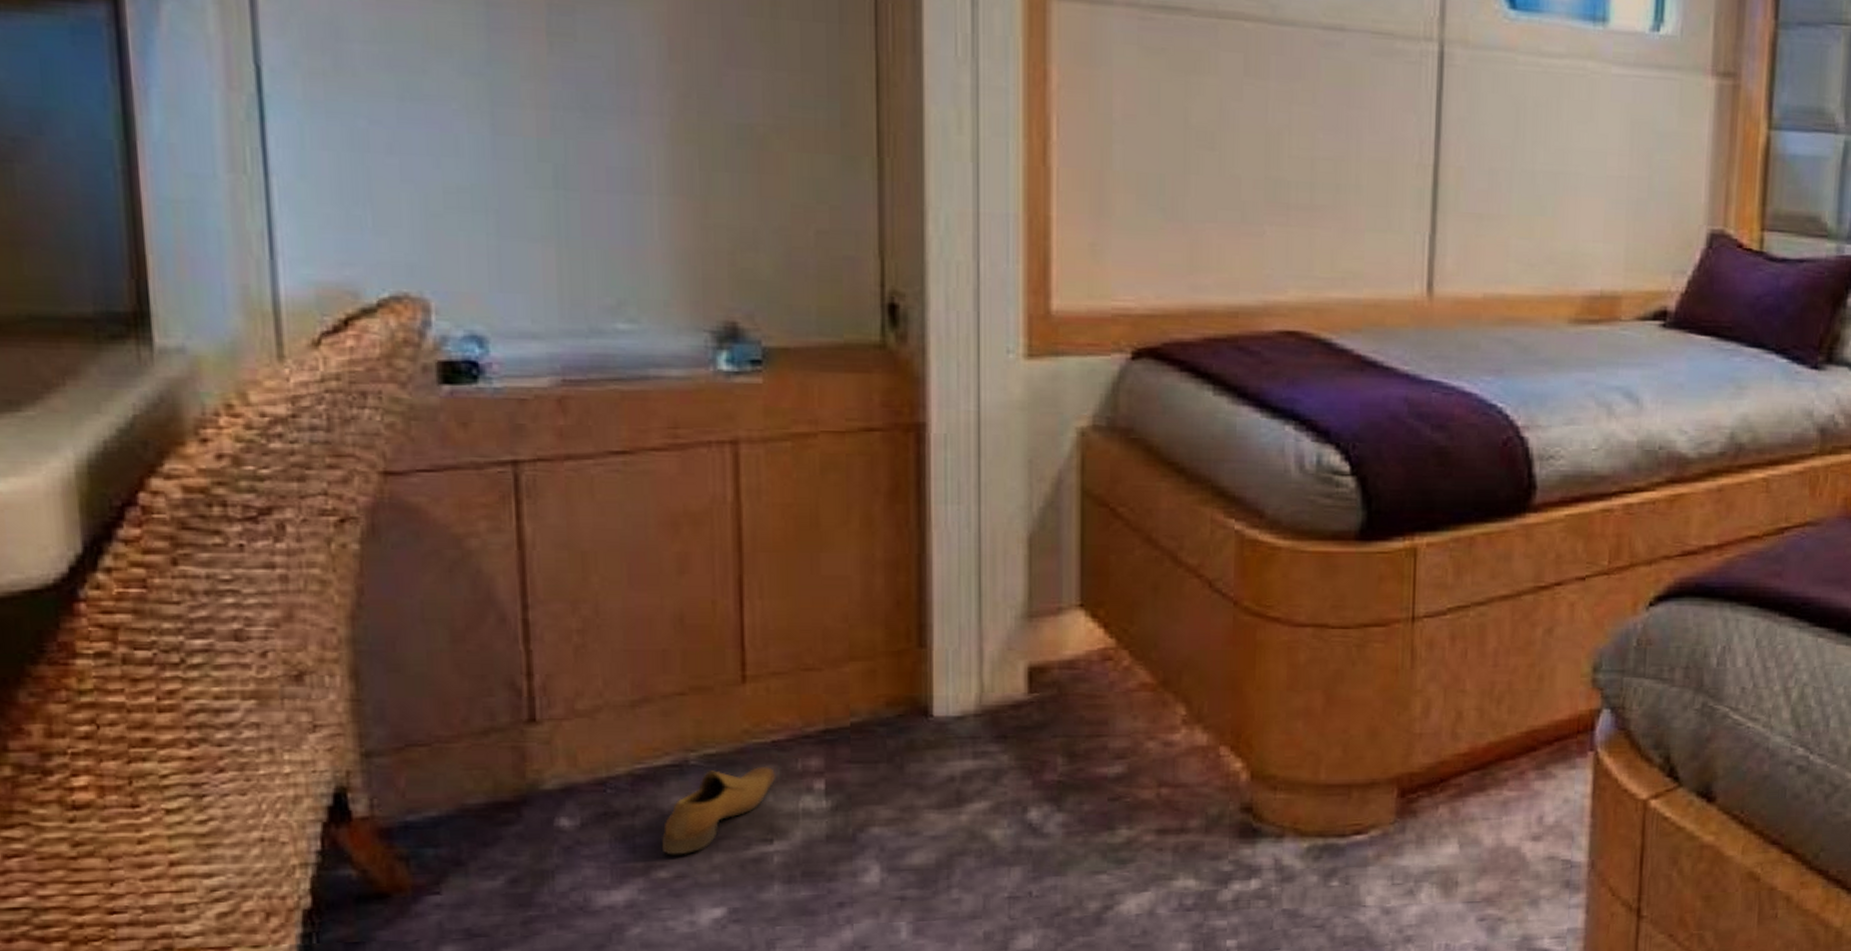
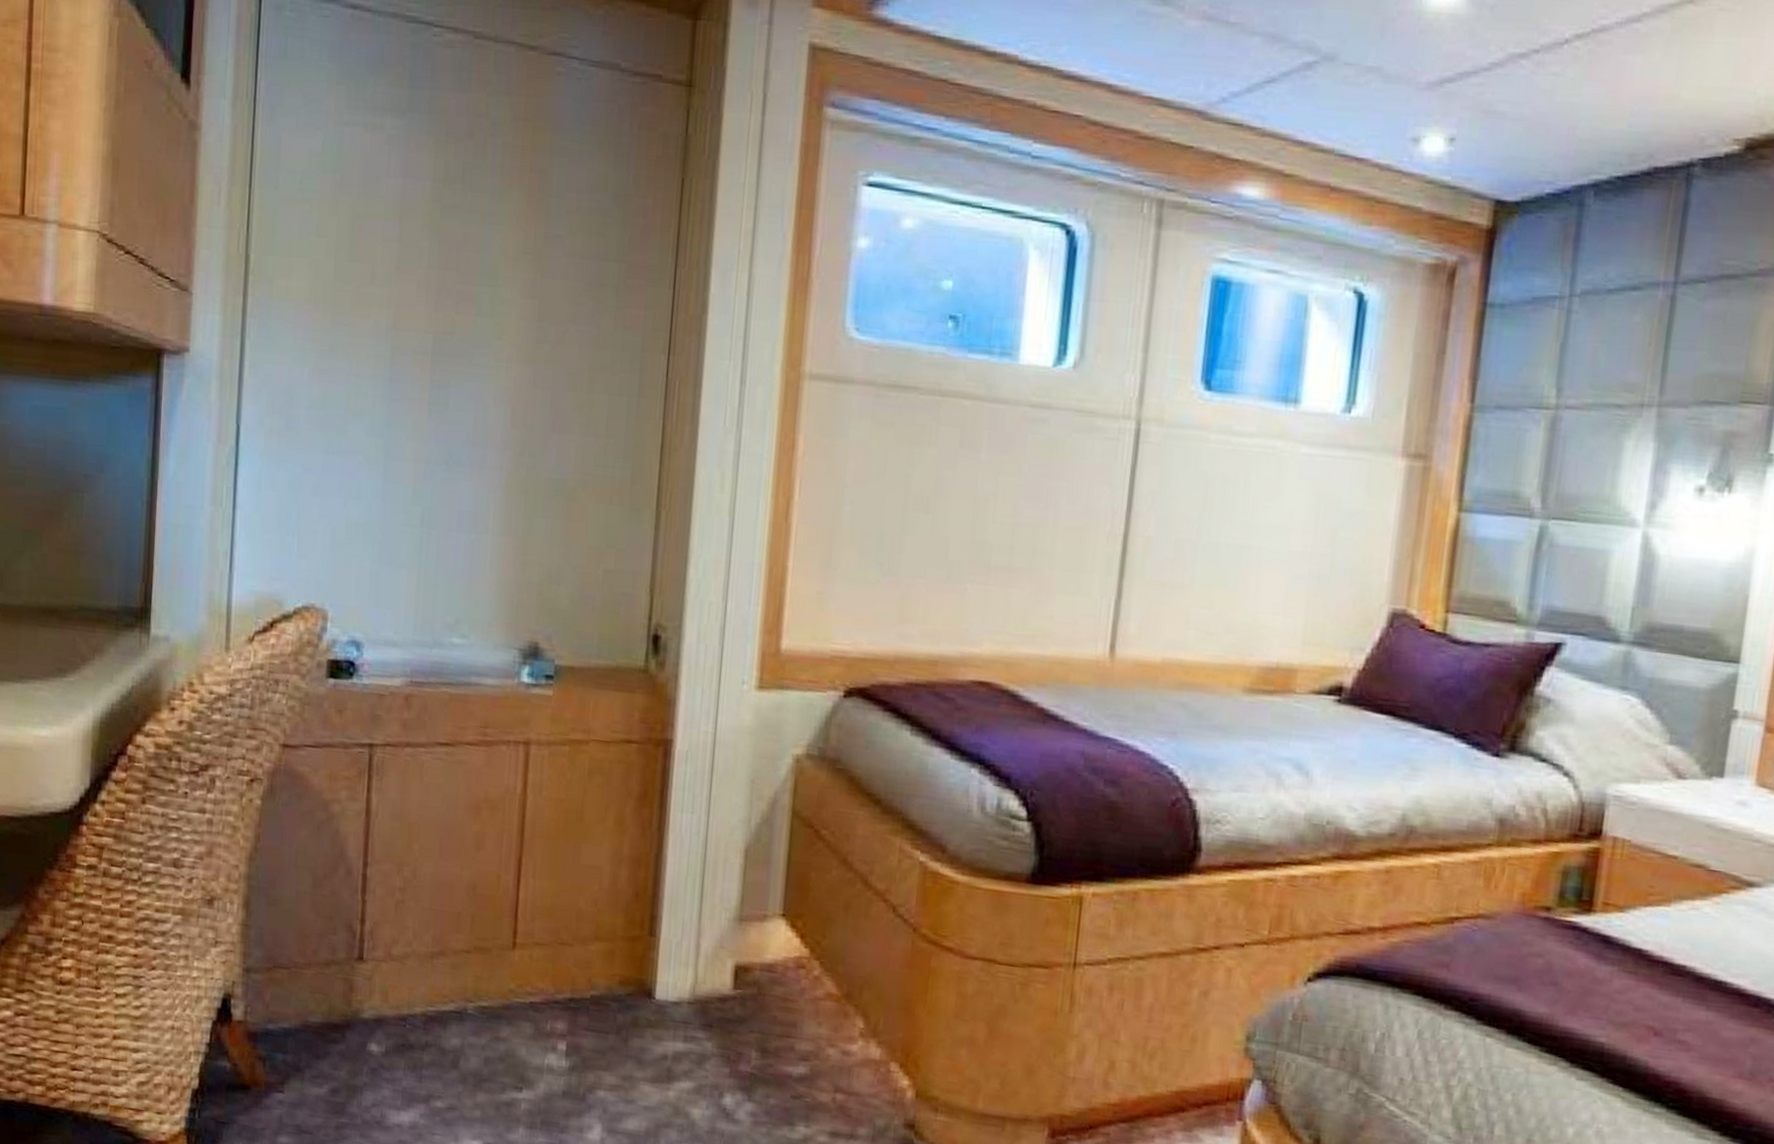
shoe: present [660,766,777,855] -> none [440,1020,531,1090]

